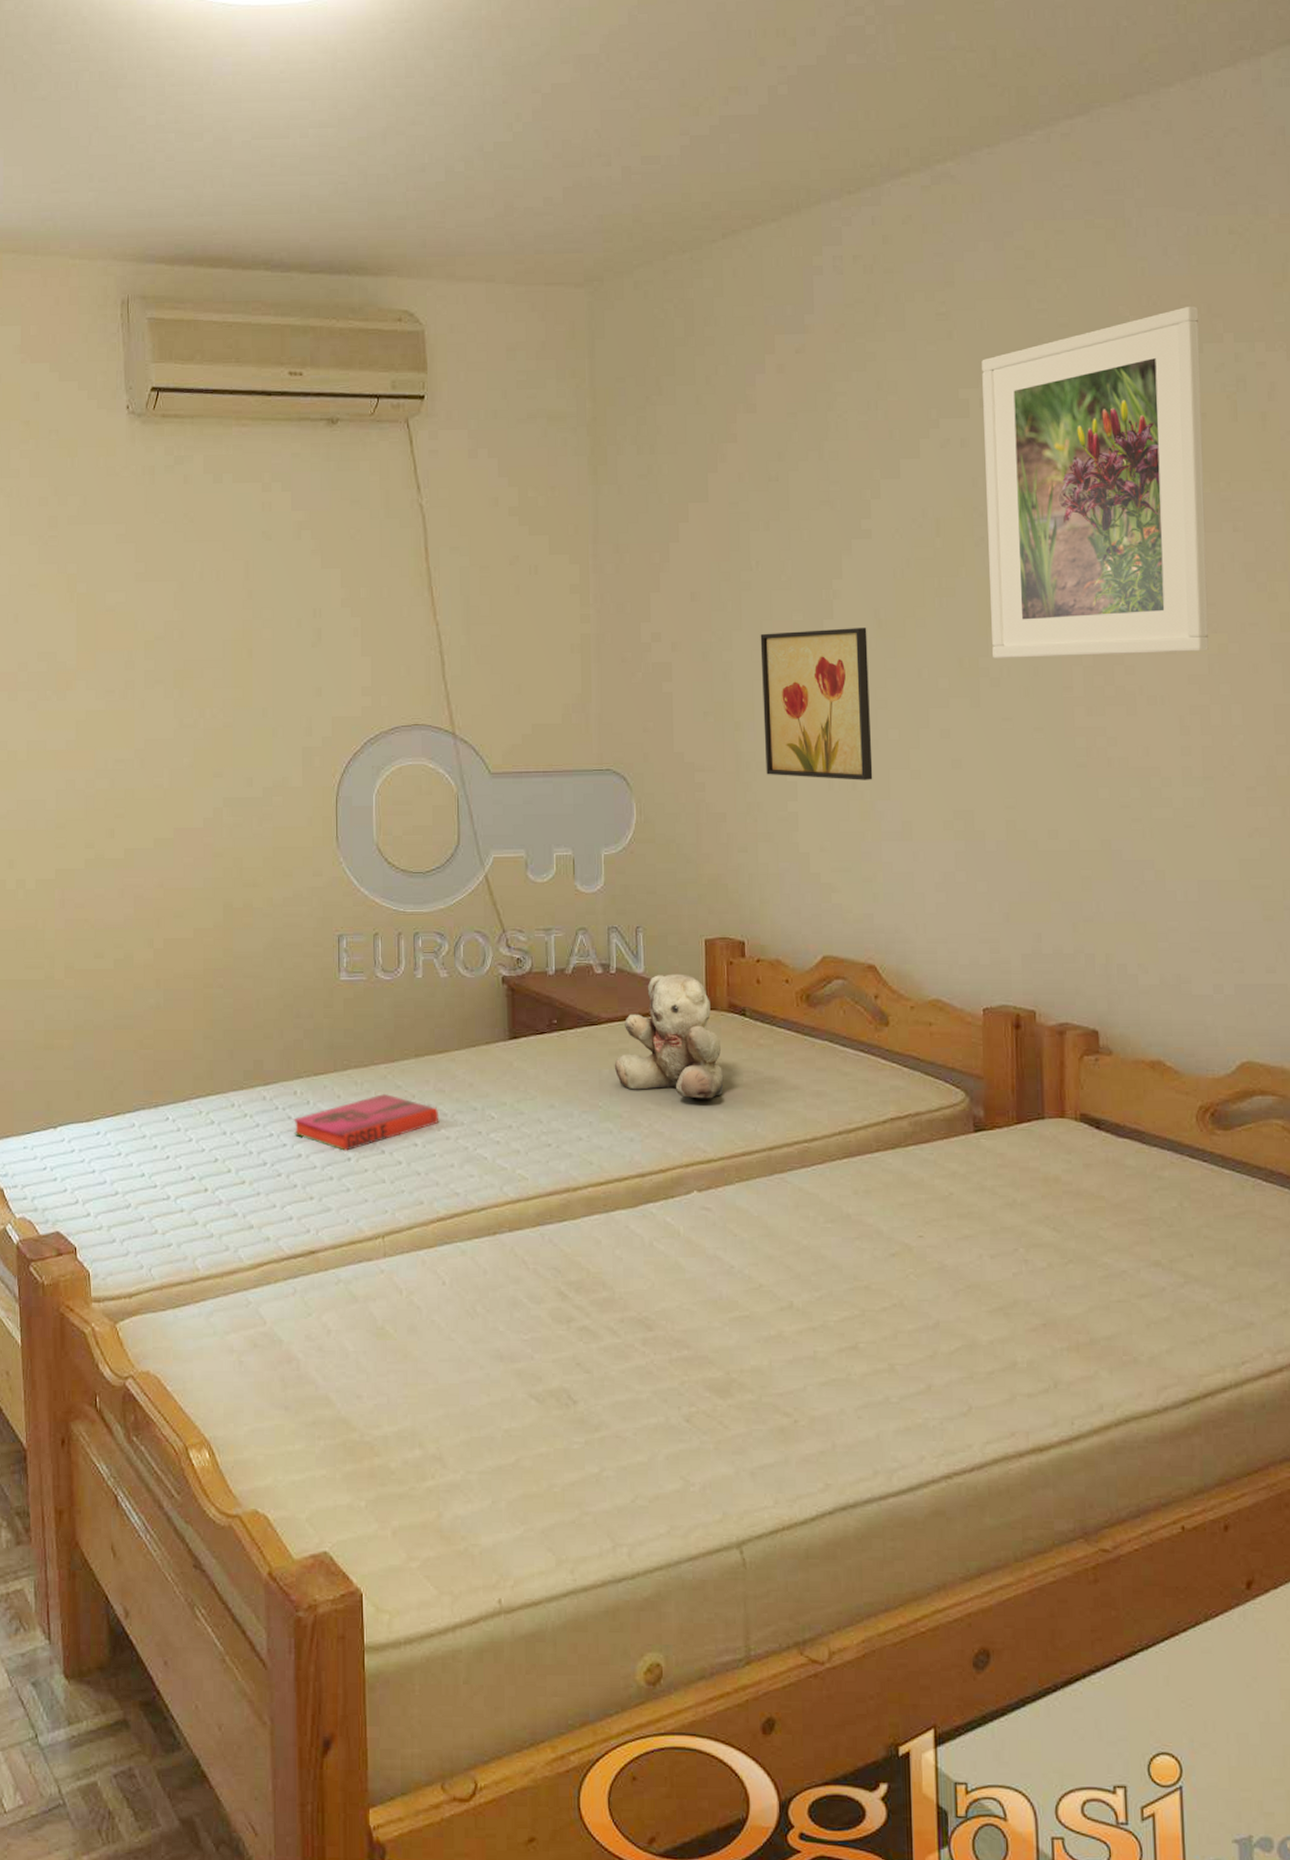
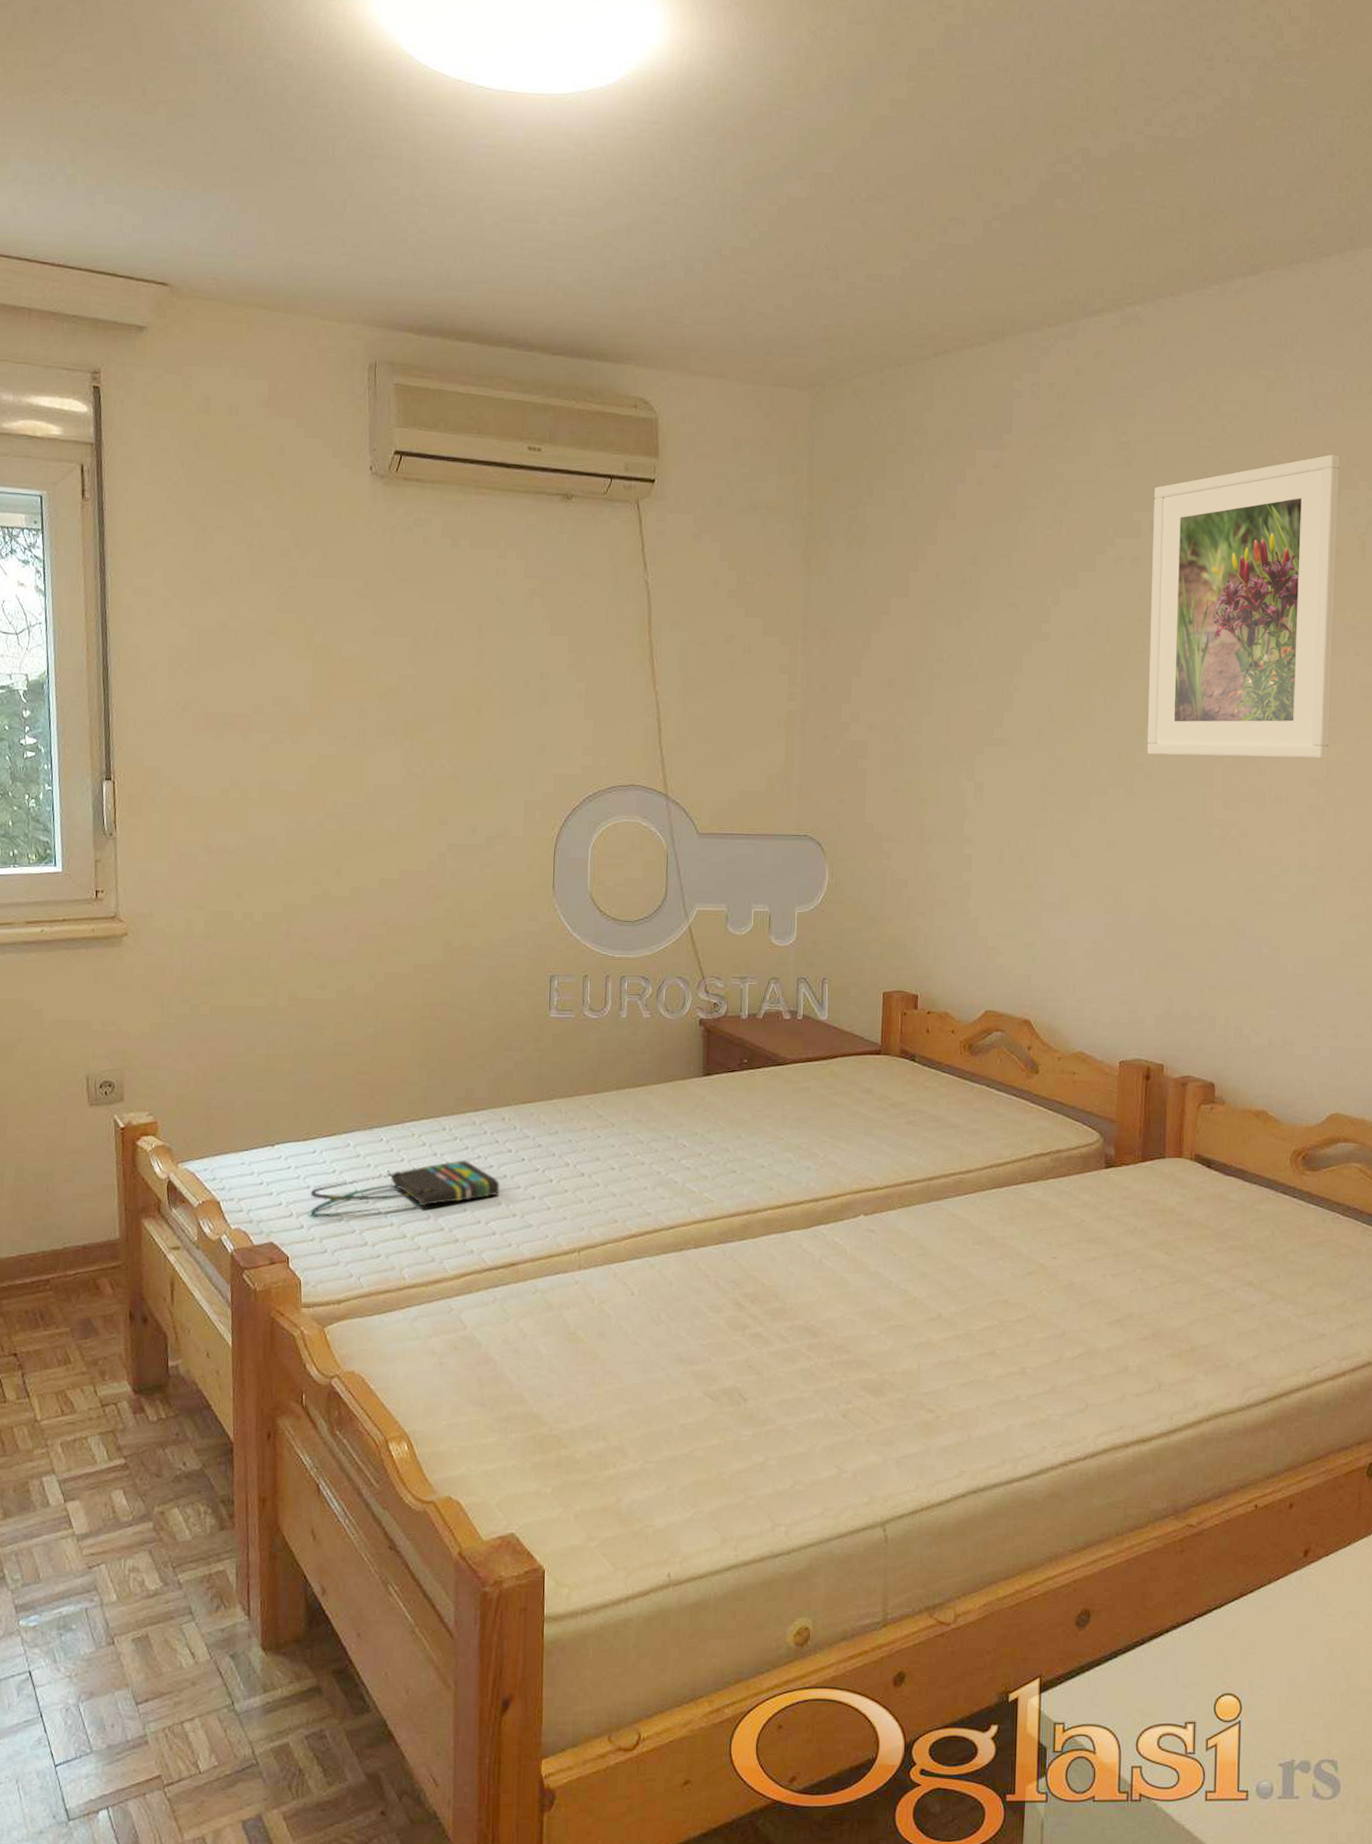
tote bag: none [95,1139,295,1205] -> present [310,1160,500,1218]
hardback book: present [292,1094,439,1151] -> none [500,1122,636,1173]
teddy bear: present [614,974,724,1099] -> none [796,1021,893,1134]
wall art: present [760,628,873,780] -> none [945,719,1041,857]

